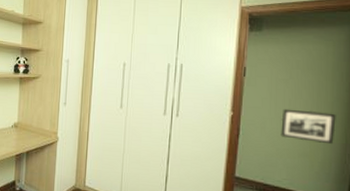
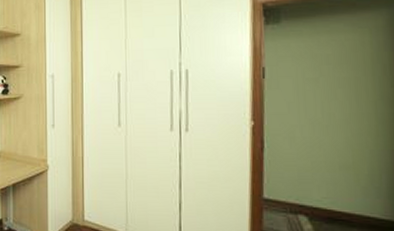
picture frame: present [280,108,336,145] -> none [313,113,383,152]

